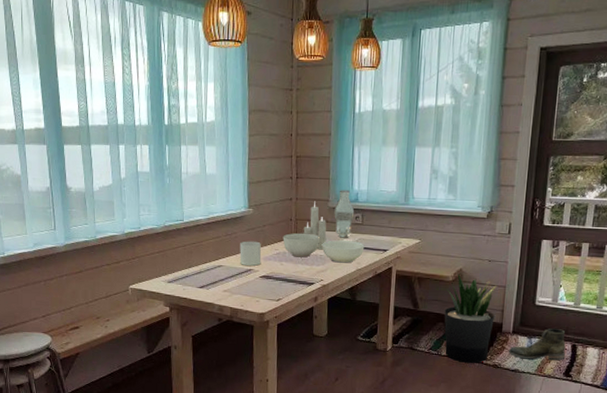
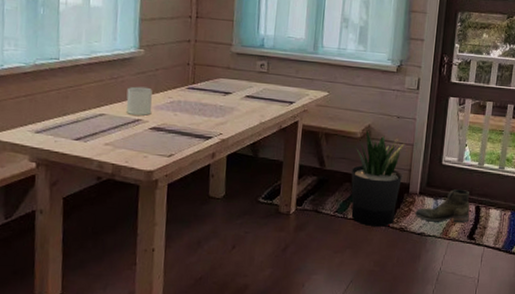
bowl: present [282,232,320,258] -> none [178,79,220,108]
candle: present [303,201,327,250] -> none [201,44,228,100]
bowl: present [321,240,365,263] -> none [222,89,270,116]
vase: present [333,190,355,238] -> none [236,34,260,88]

